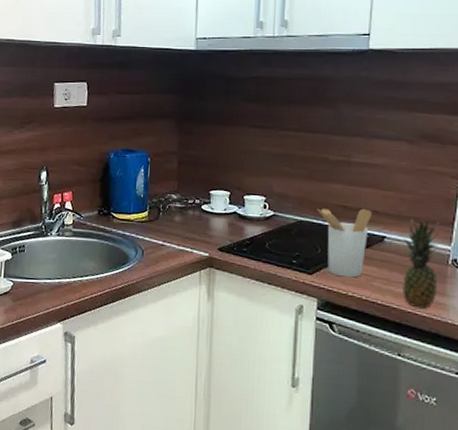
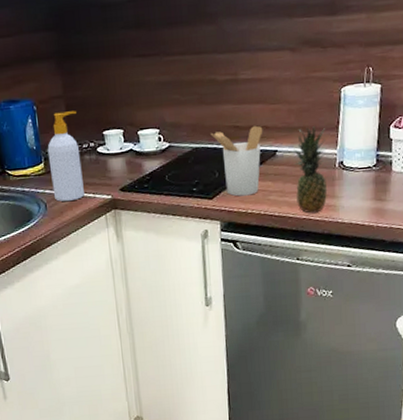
soap bottle: none [152,167,187,252] -> present [47,111,85,201]

